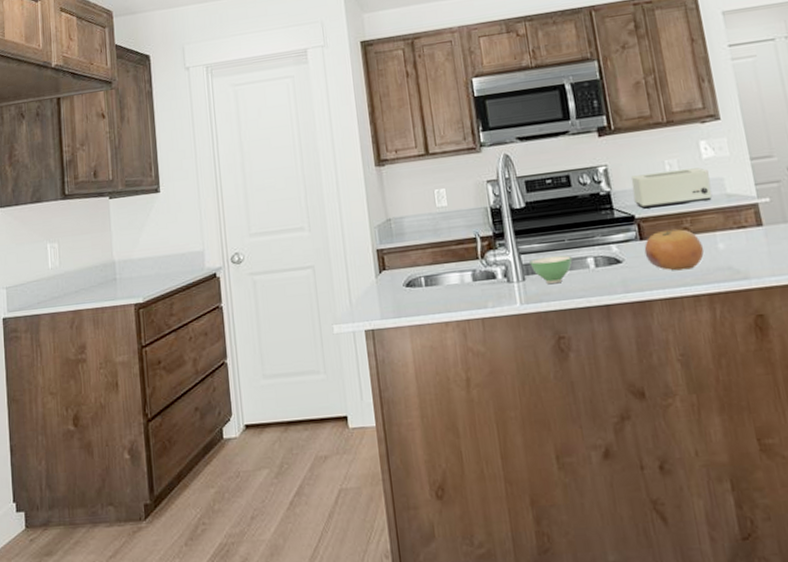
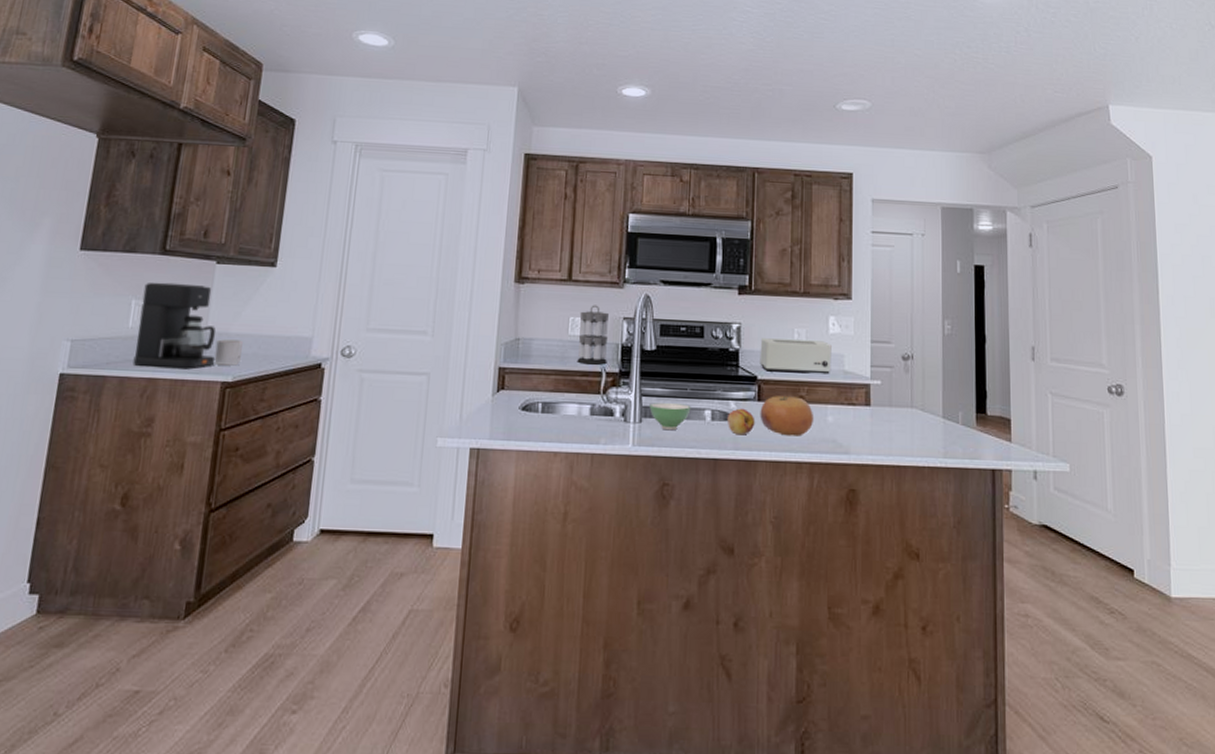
coffee maker: none [54,220,126,302] -> present [132,282,216,370]
mug: none [123,264,147,290] -> present [214,339,244,366]
spice rack: none [443,173,480,233] -> present [577,305,609,365]
fruit: none [611,250,642,278] -> present [726,408,755,435]

